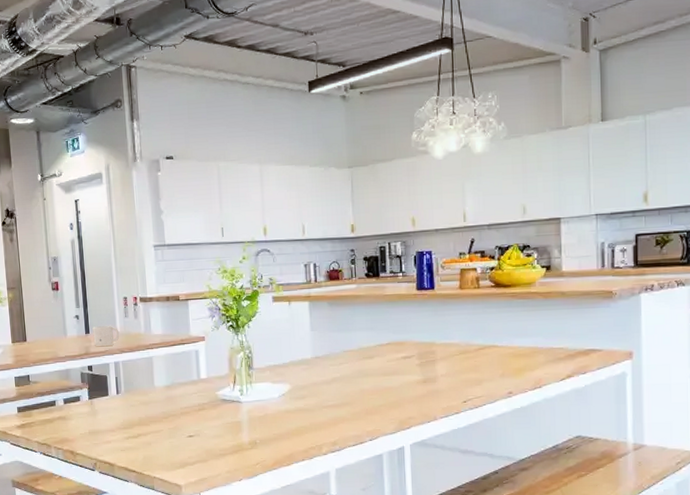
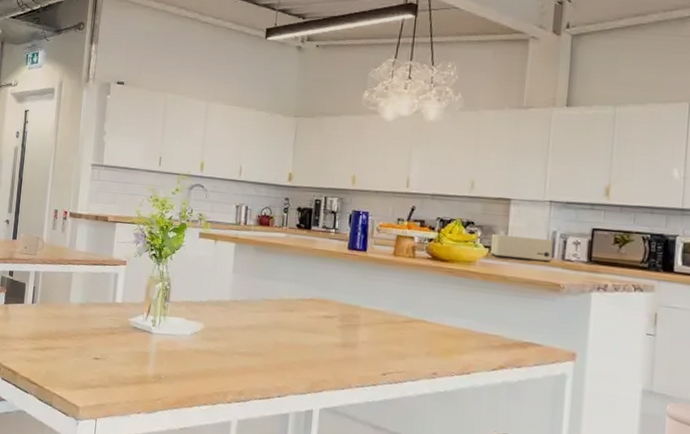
toaster: none [546,250,603,276] -> present [490,233,553,263]

